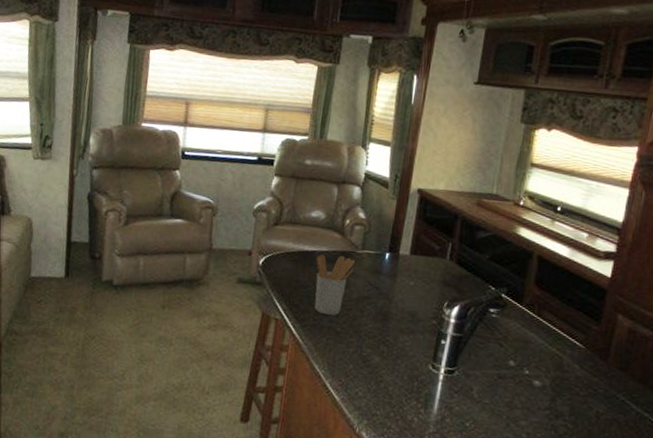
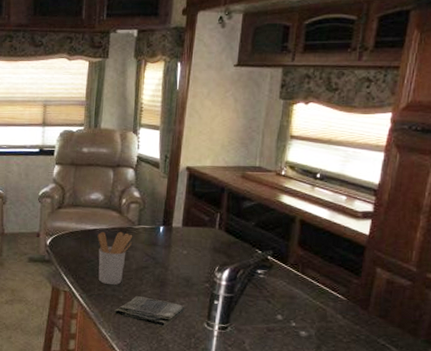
dish towel: none [330,328,409,367] -> present [114,295,185,328]

